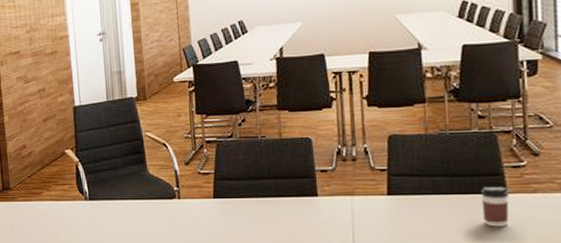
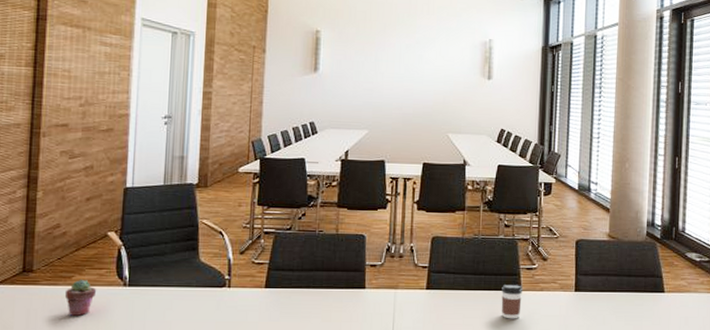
potted succulent: none [38,194,64,229] -> present [64,279,97,316]

